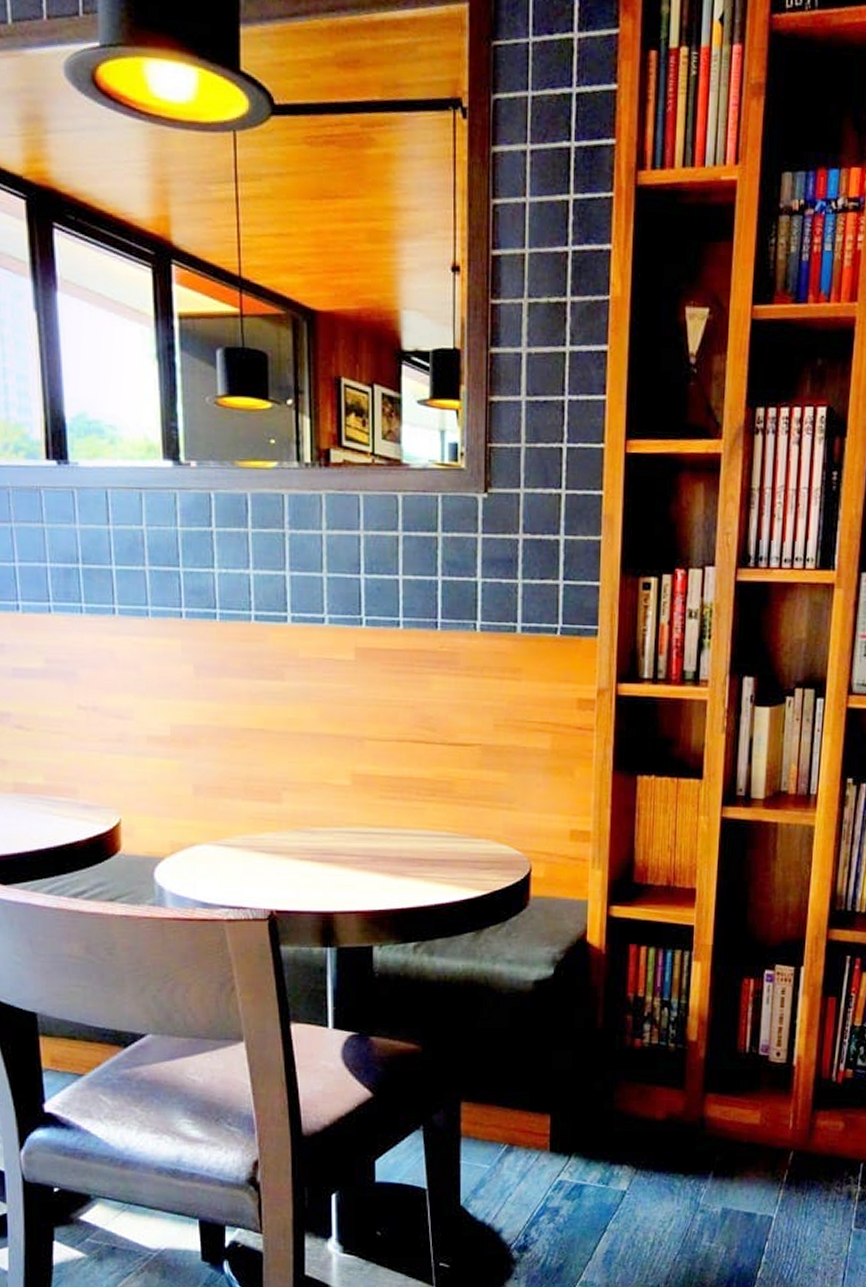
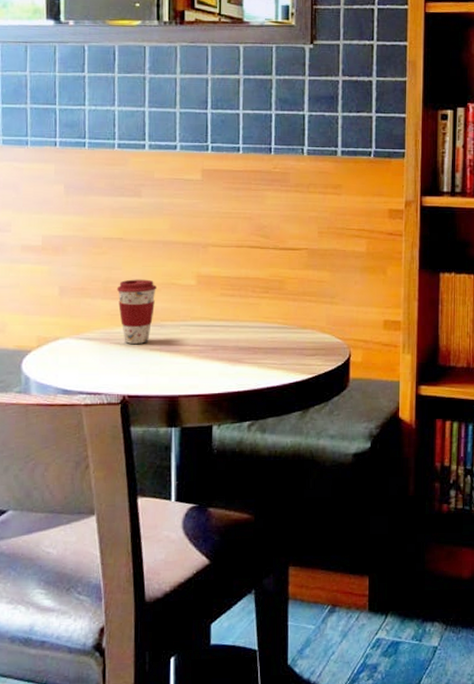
coffee cup: none [259,777,305,852] -> present [116,279,156,344]

